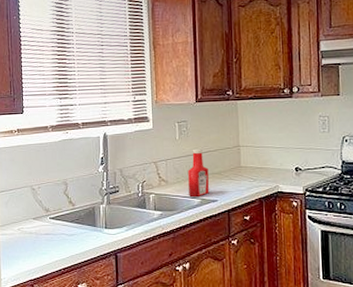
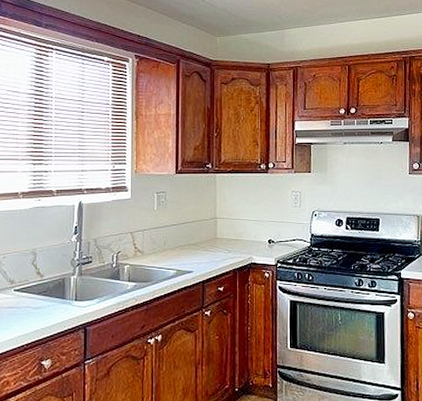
ketchup bottle: present [188,148,209,196] -> none [165,220,185,267]

